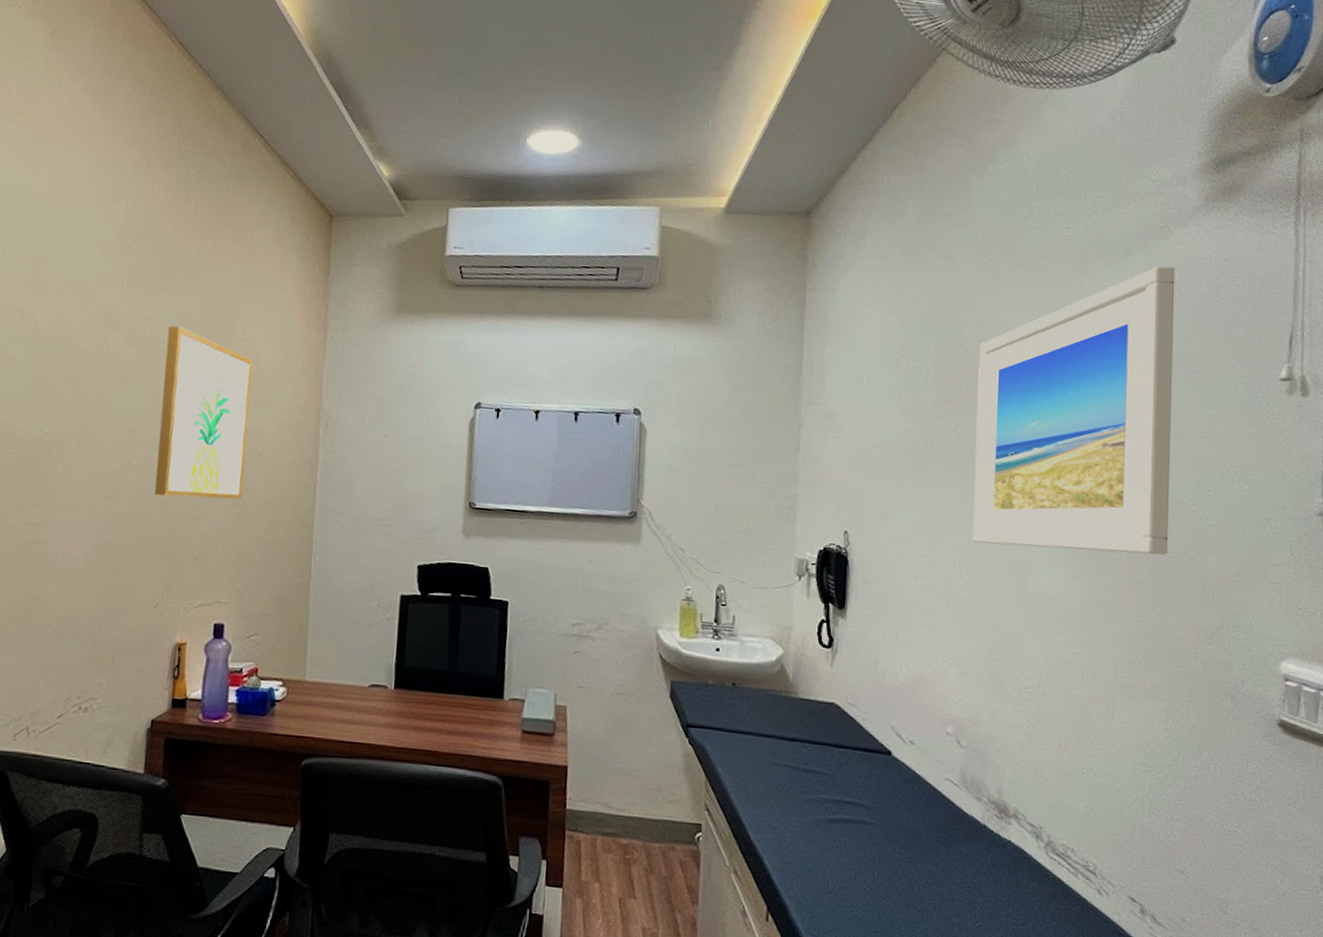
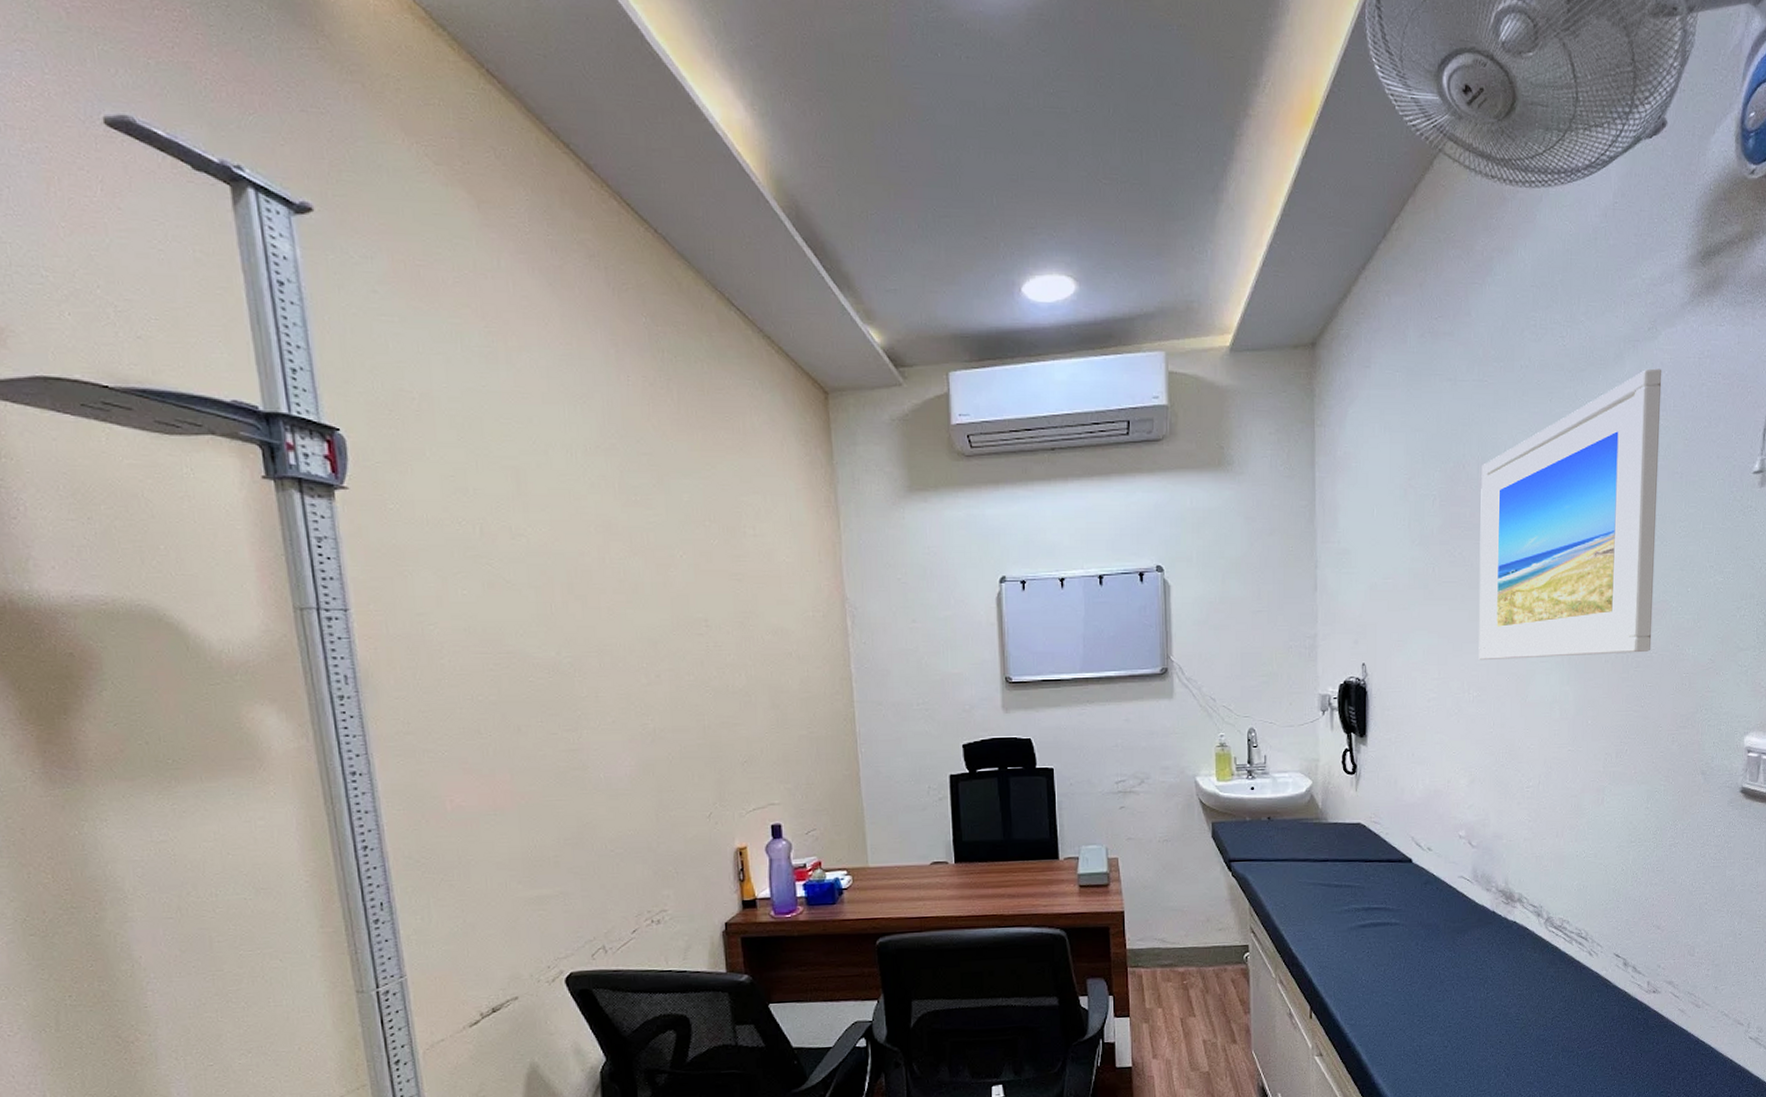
wall art: present [155,326,253,500] -> none [673,529,779,706]

